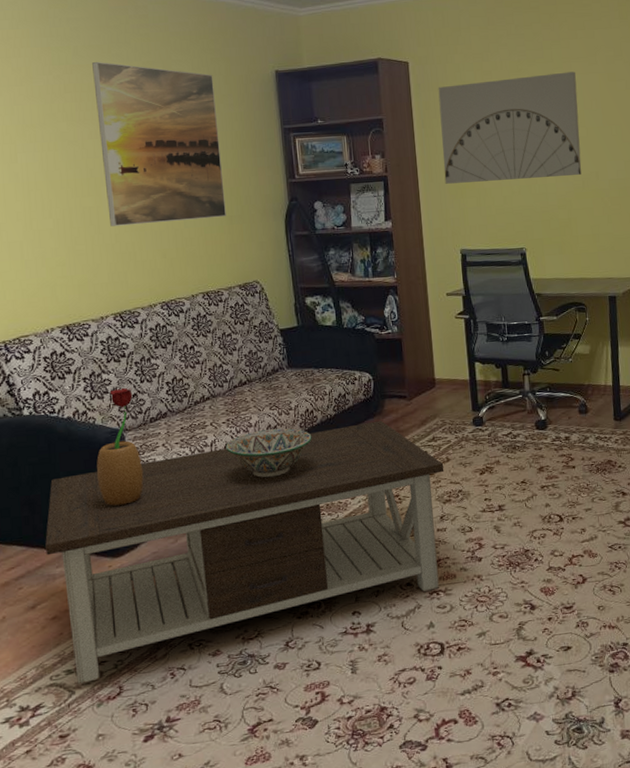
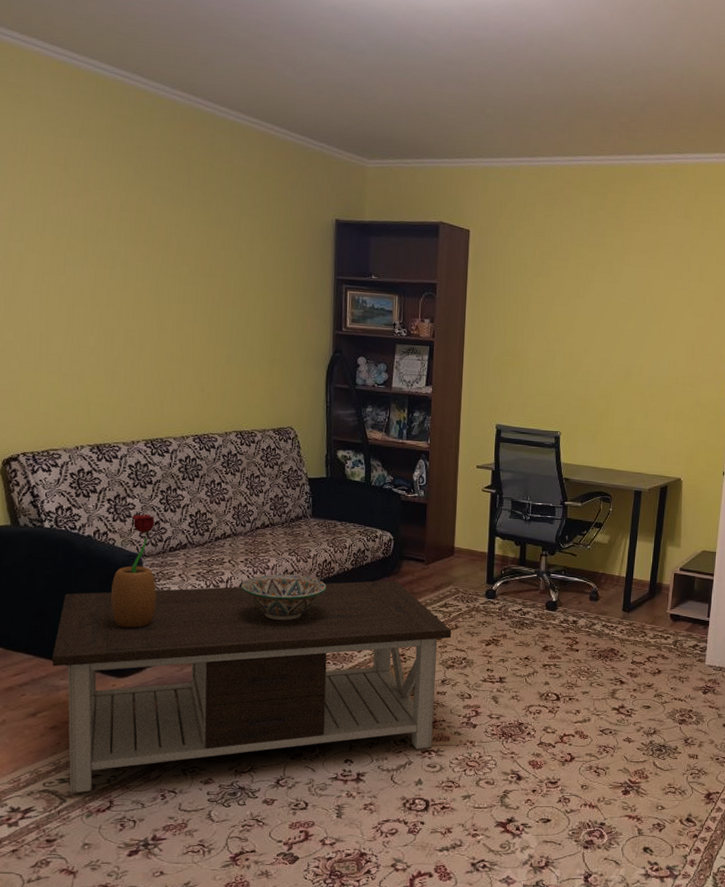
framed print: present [92,61,226,227] -> none [151,183,272,360]
wall art: present [438,71,582,184] -> none [490,260,634,368]

